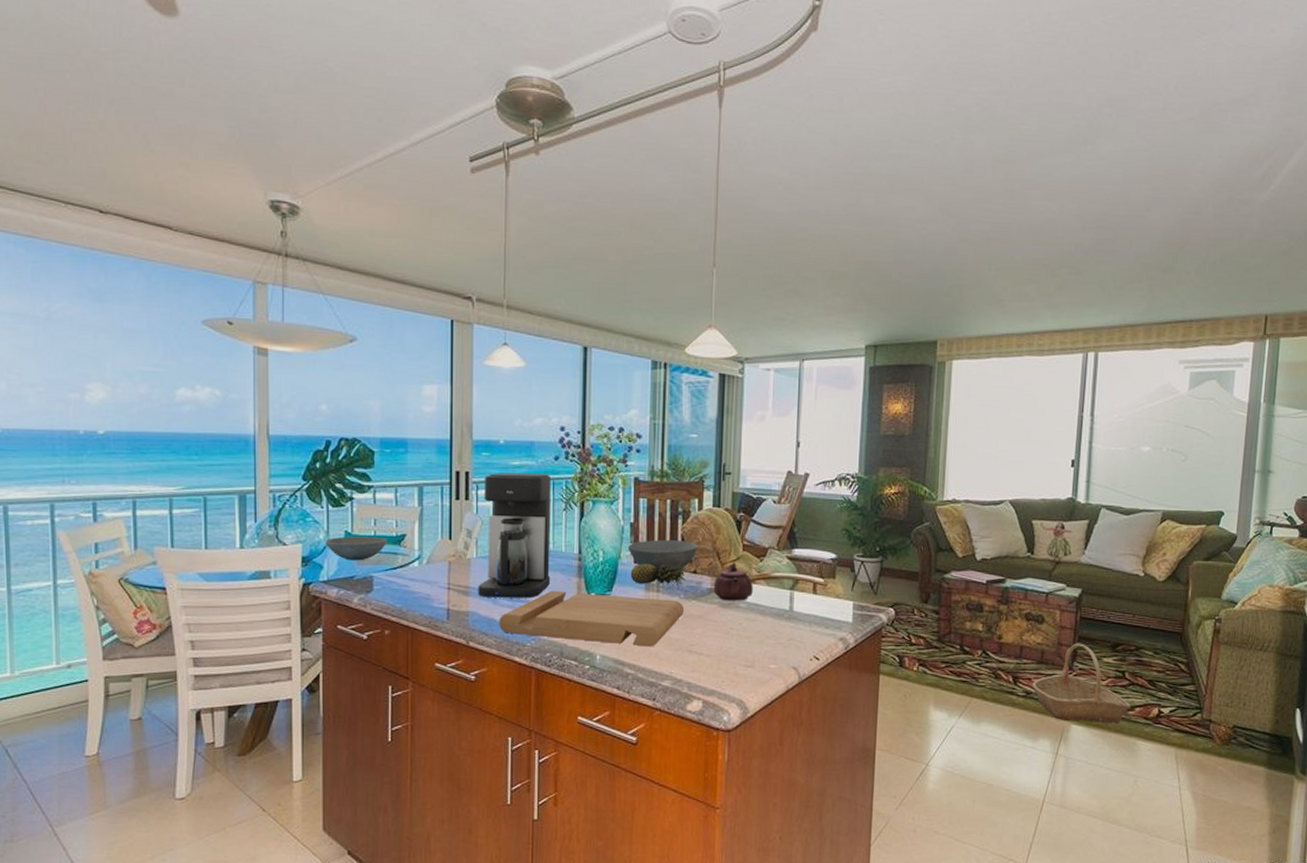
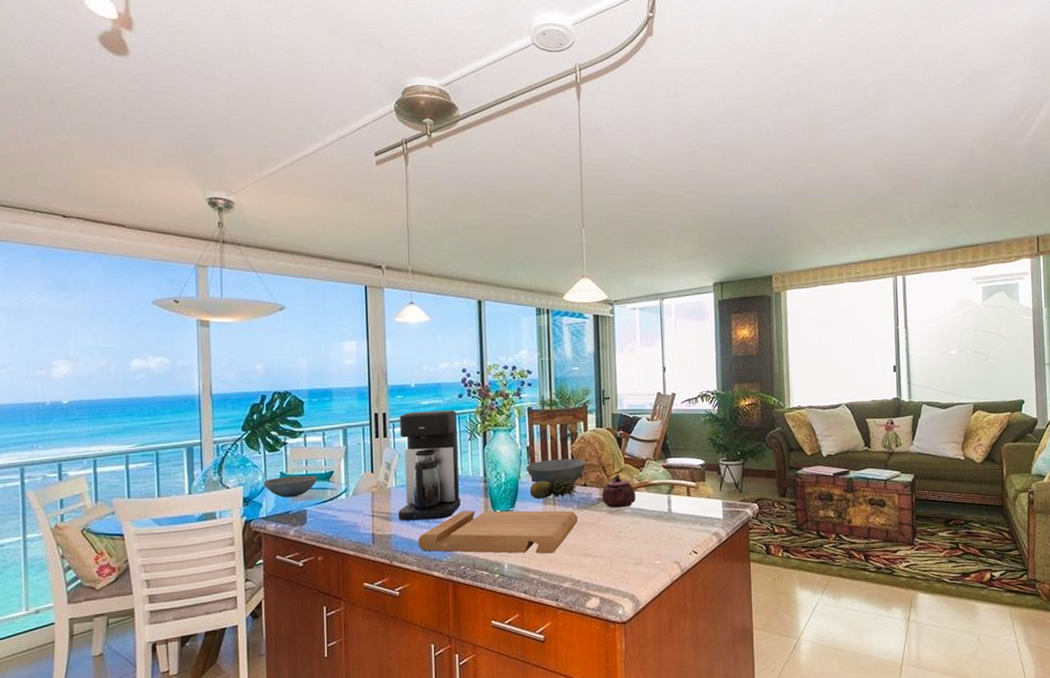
basket: present [1032,643,1132,724] -> none [881,521,968,590]

